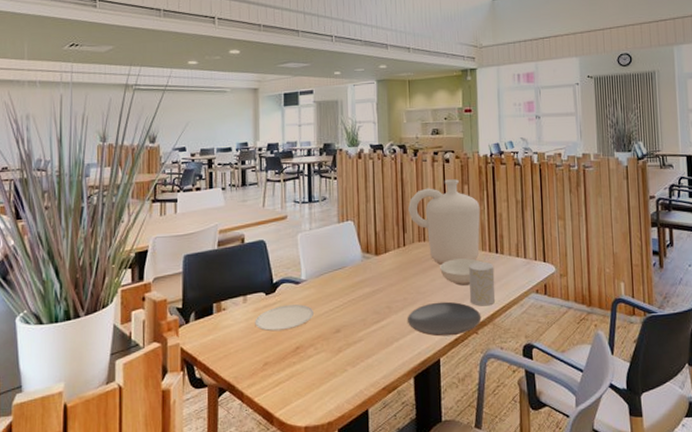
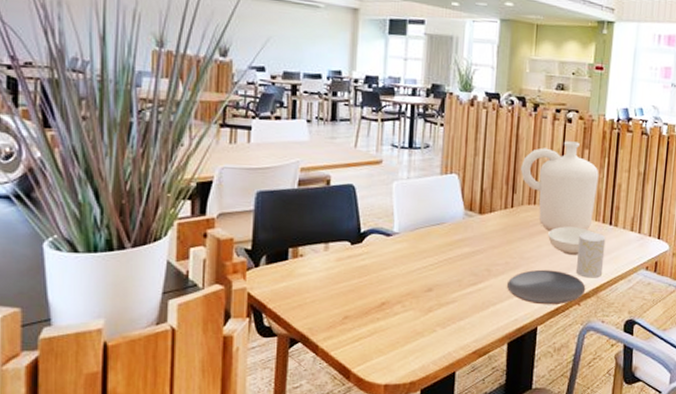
plate: present [255,304,315,332] -> none [336,257,405,285]

